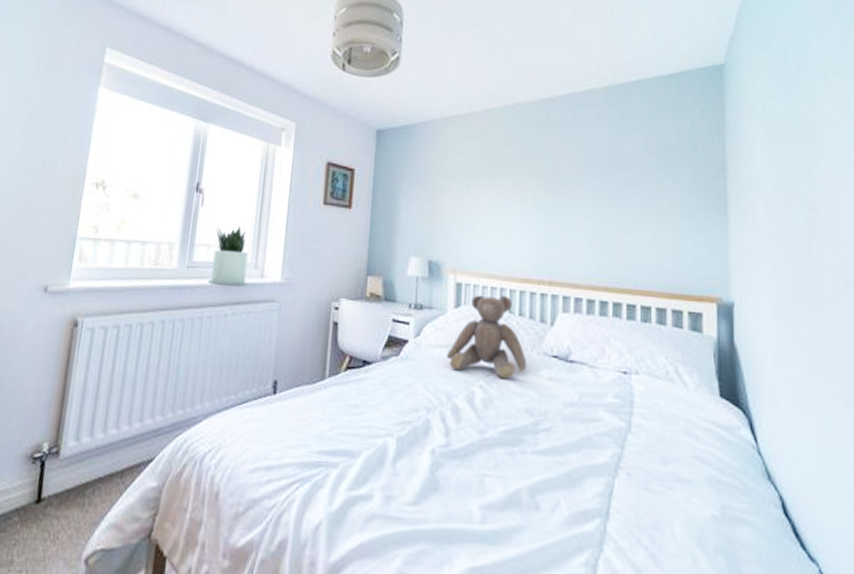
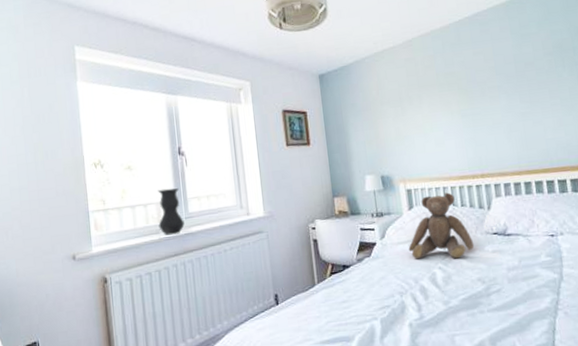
vase: none [153,227,188,285] -> present [157,188,185,236]
planter: present [207,226,249,287] -> none [202,177,238,229]

